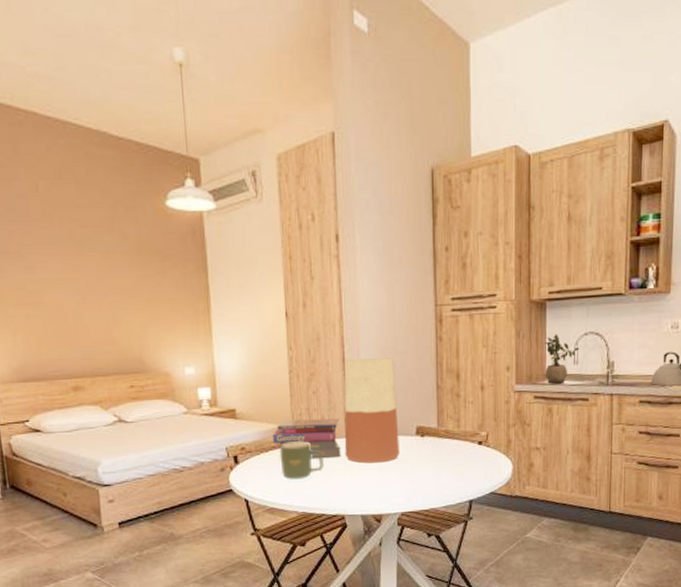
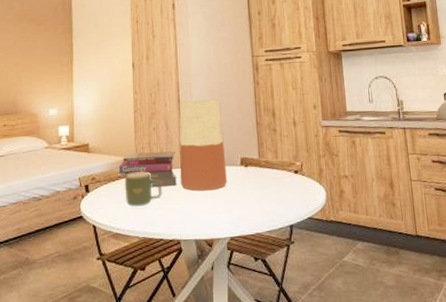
potted plant: present [544,334,579,384] -> none [342,78,373,120]

